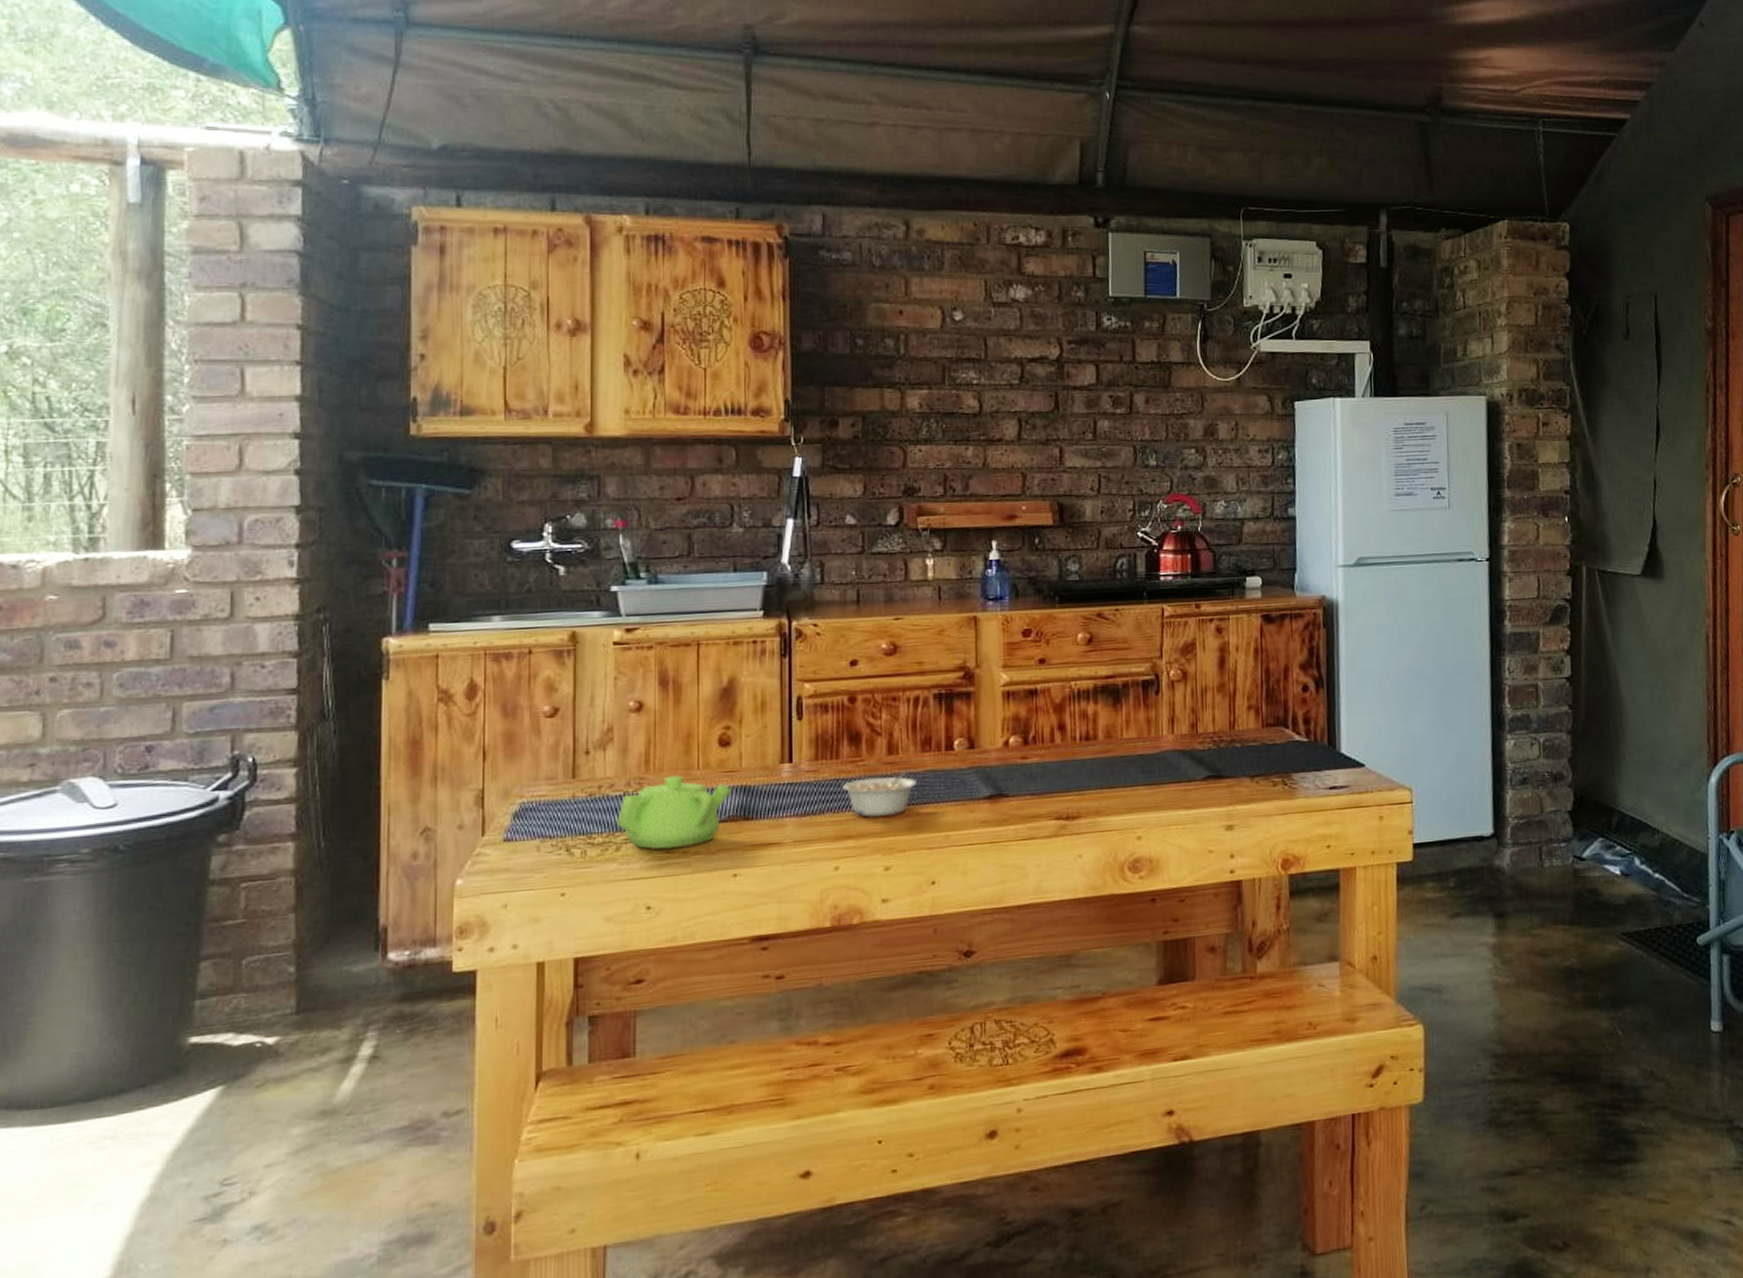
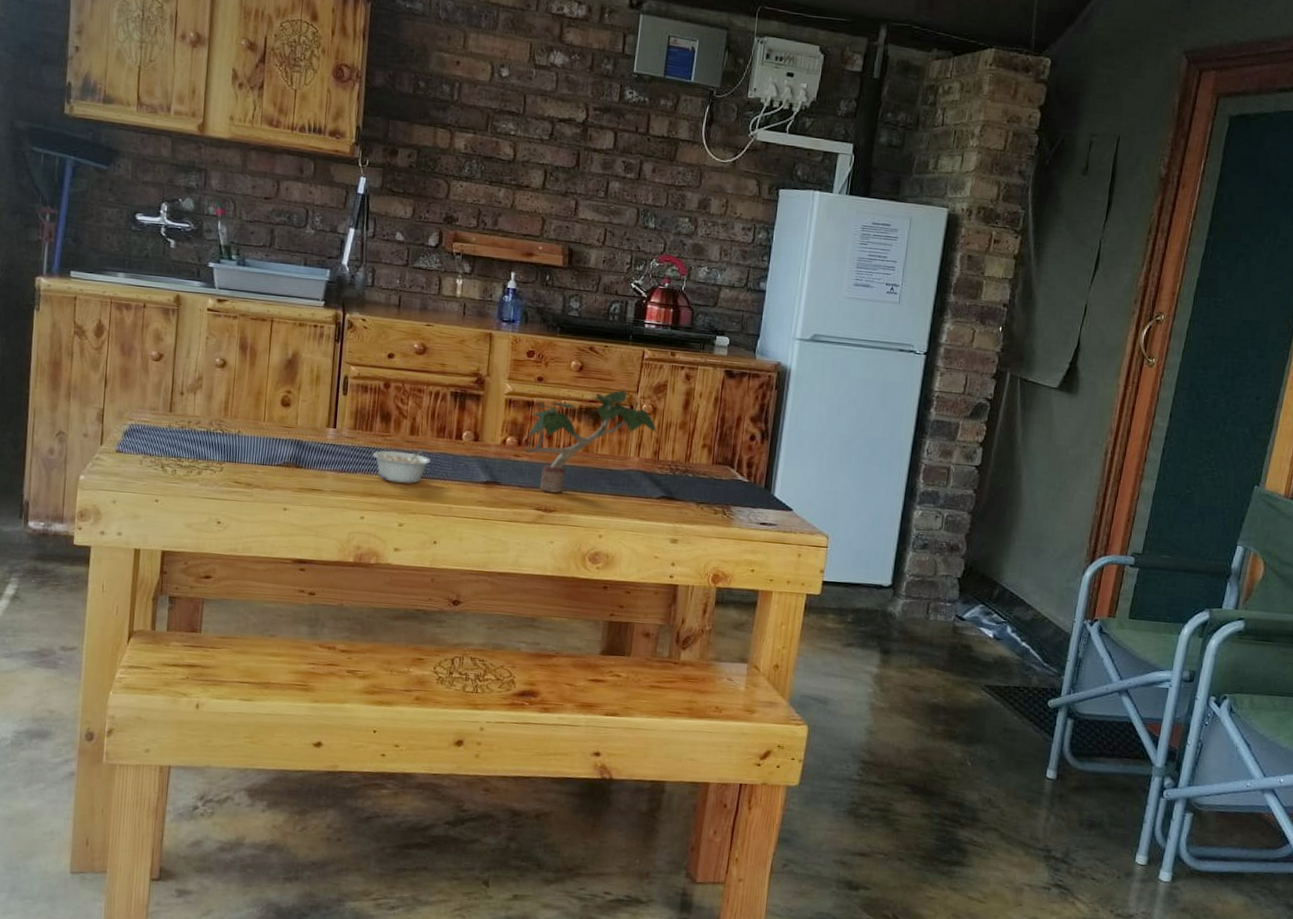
teapot: present [617,775,731,850] -> none [200,422,288,481]
potted plant: none [1031,656,1194,796] -> present [523,389,659,493]

